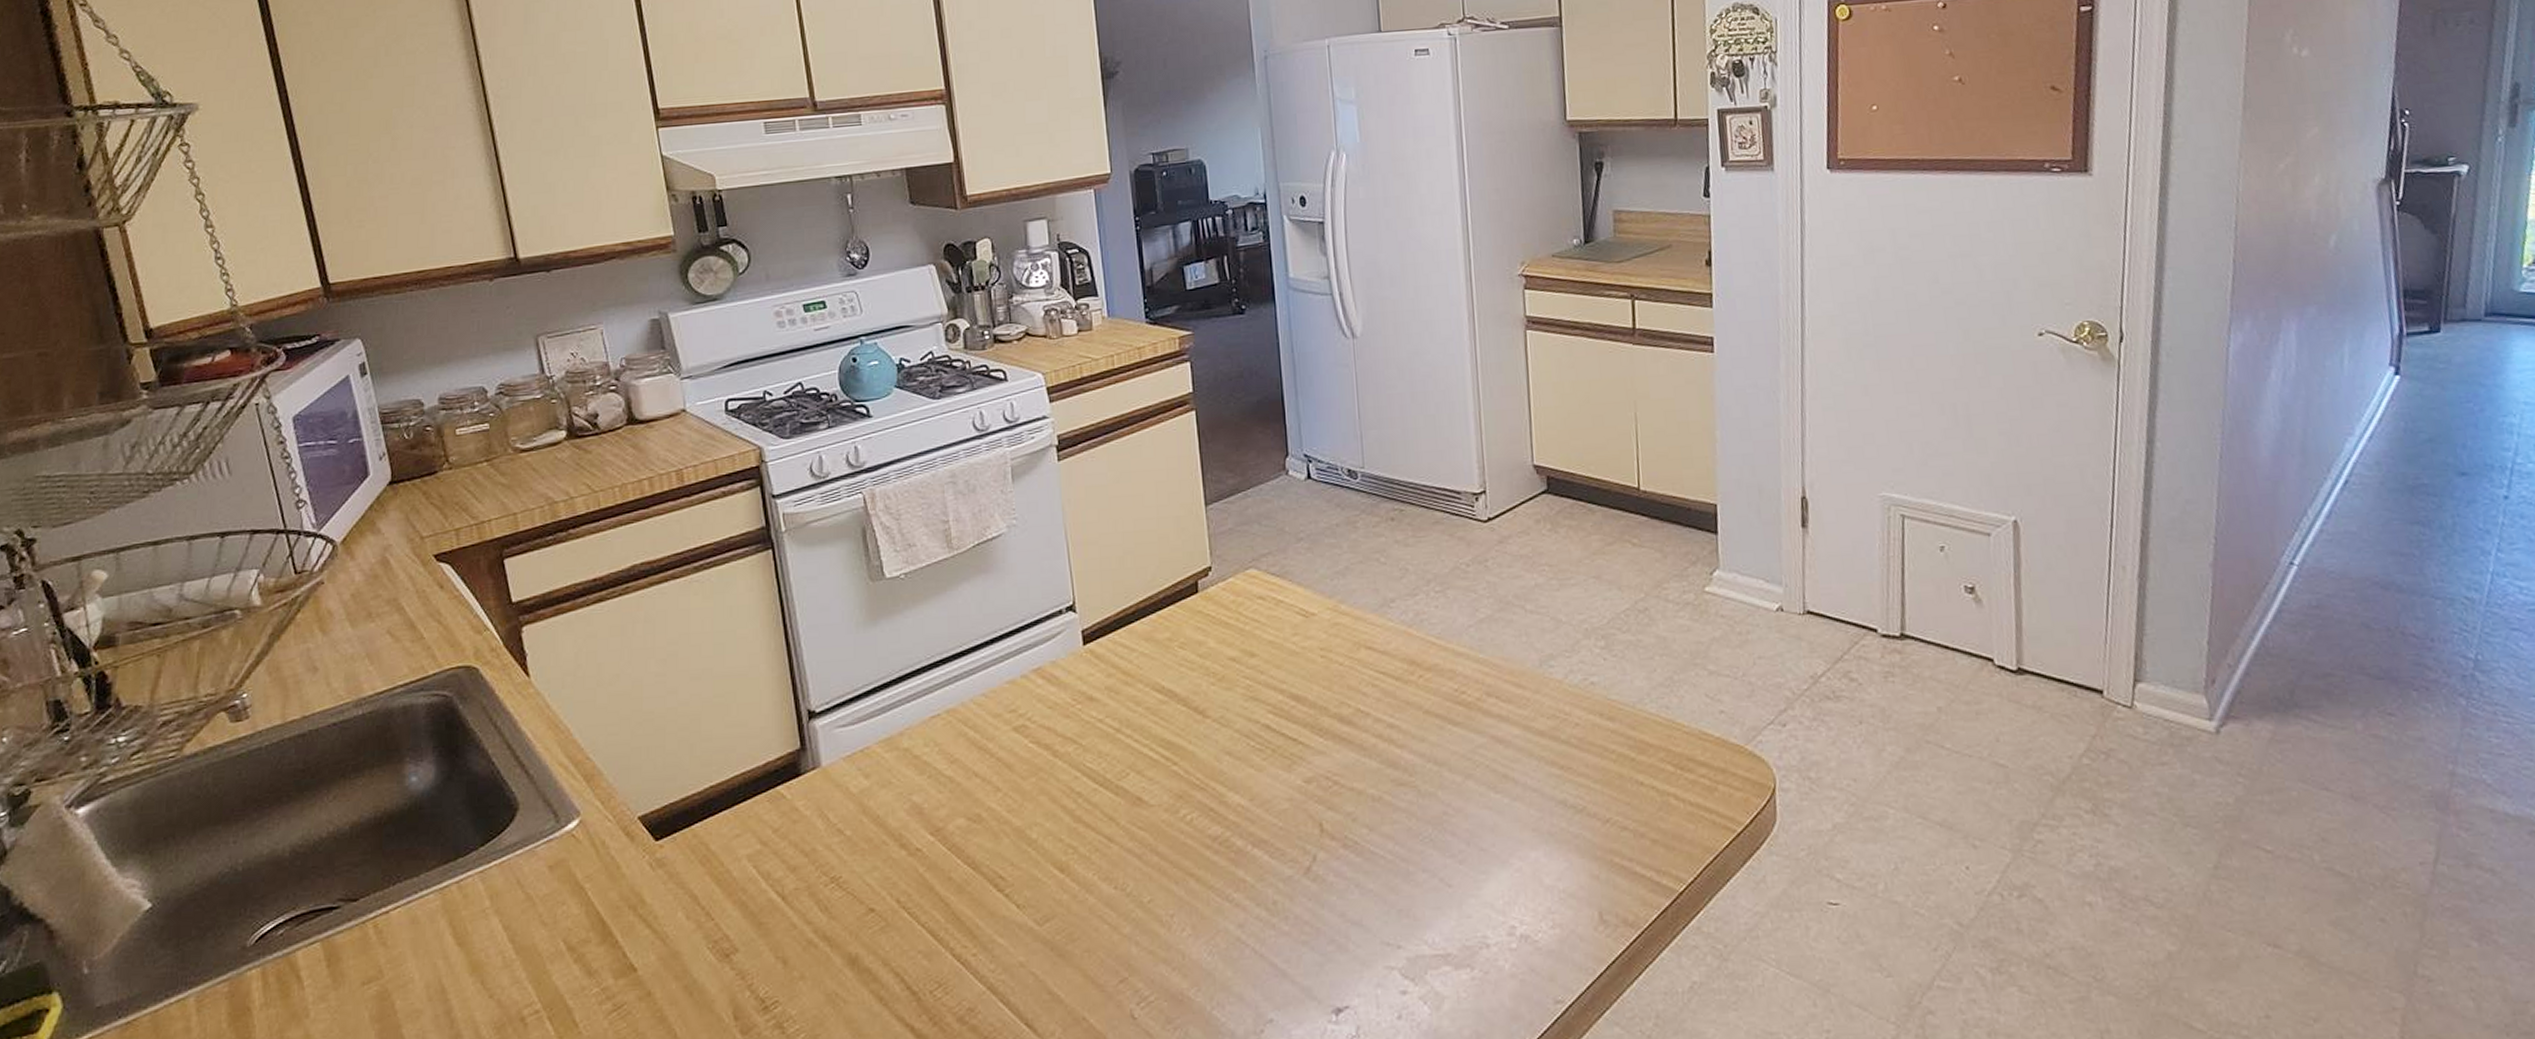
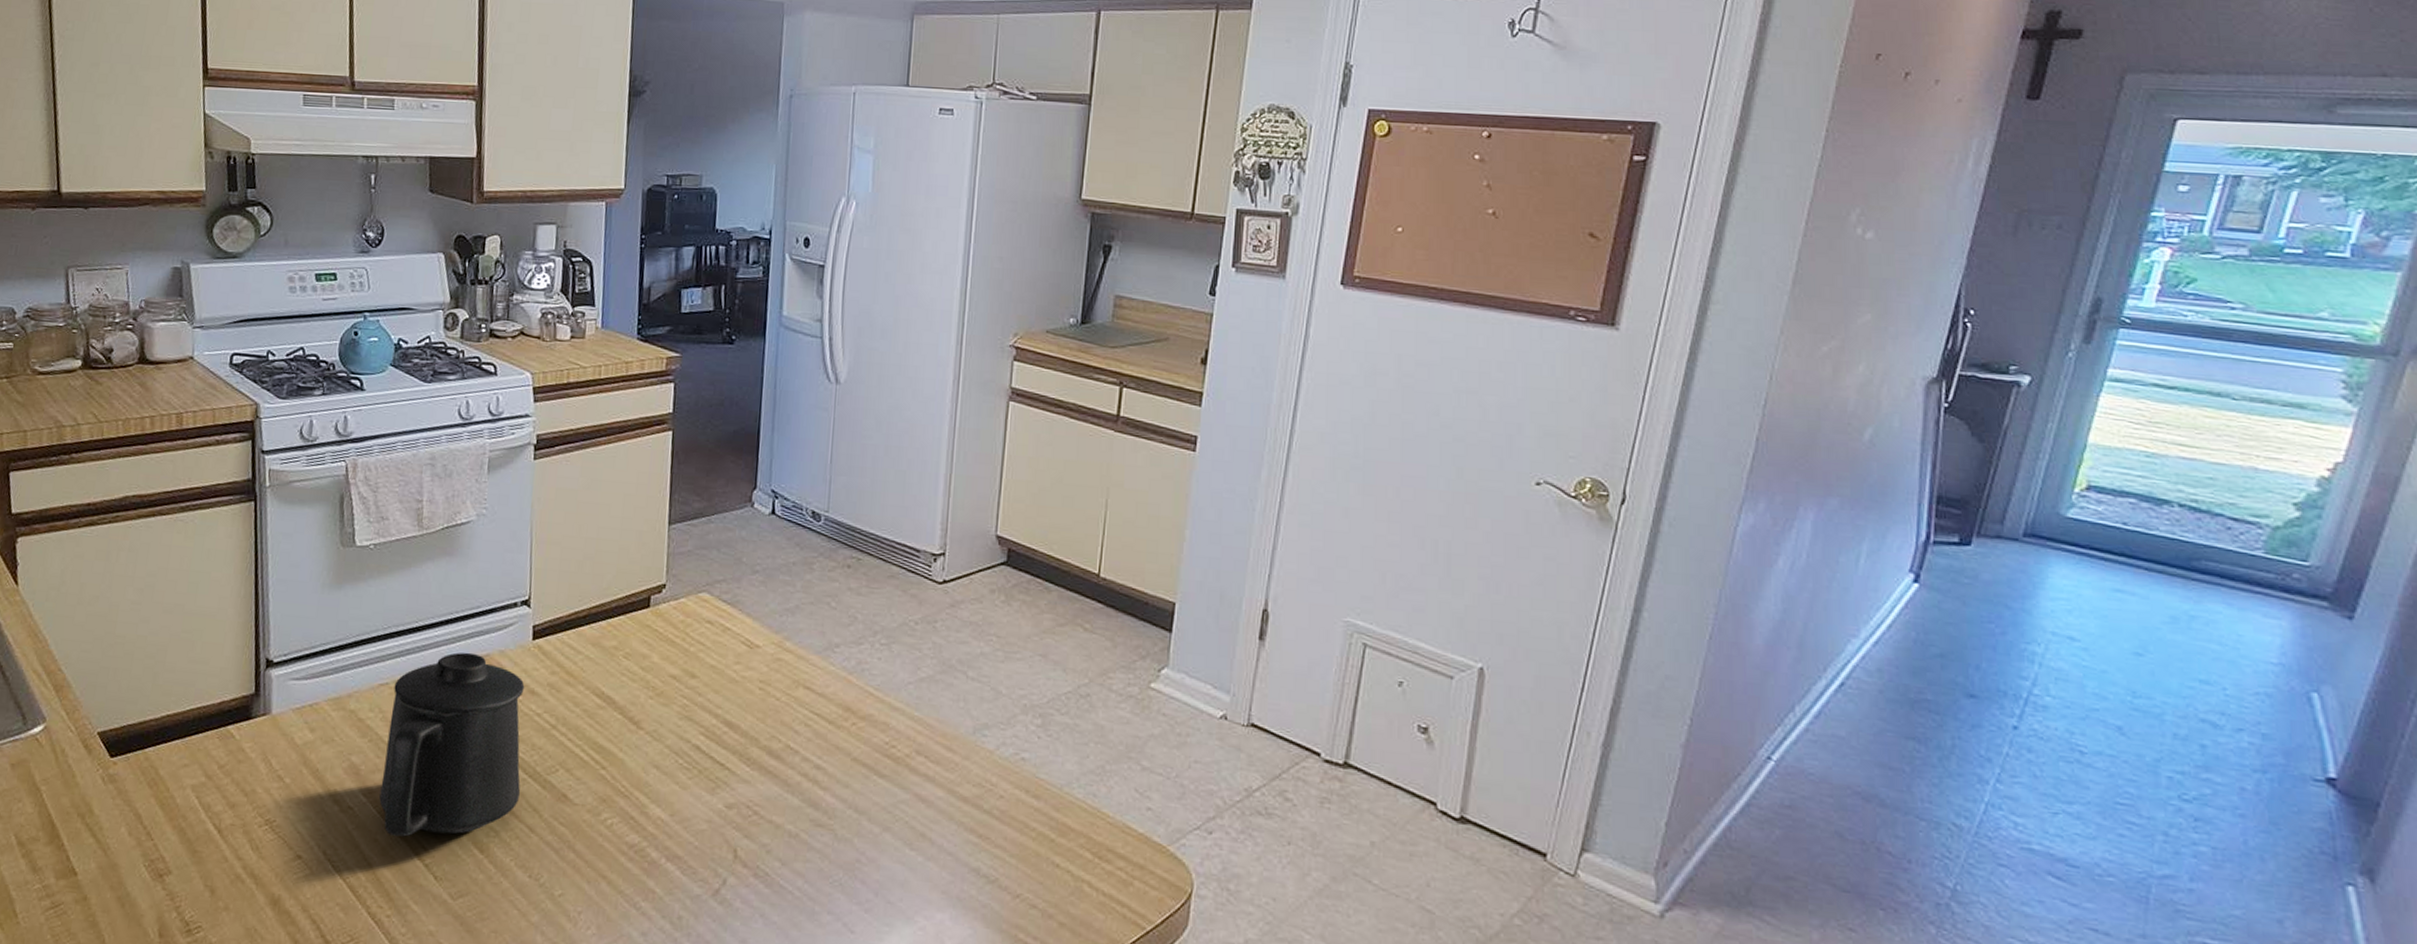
mug: none [946,668,1094,871] -> present [379,652,525,837]

